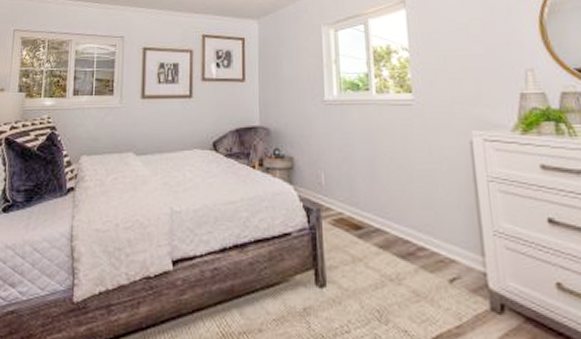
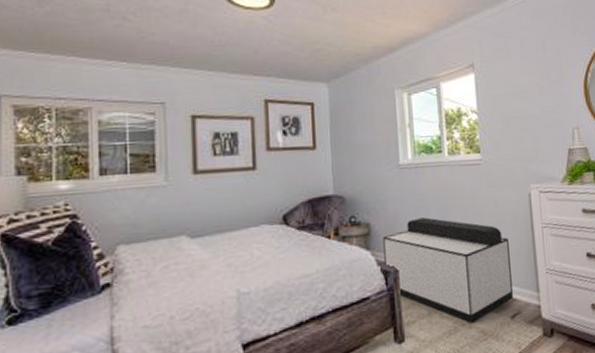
storage bench: none [306,157,451,280] -> present [383,217,513,323]

